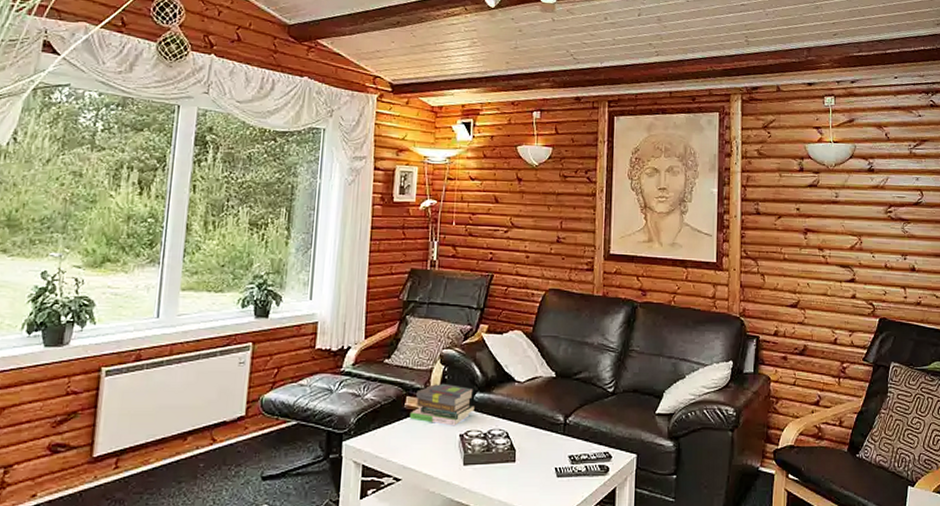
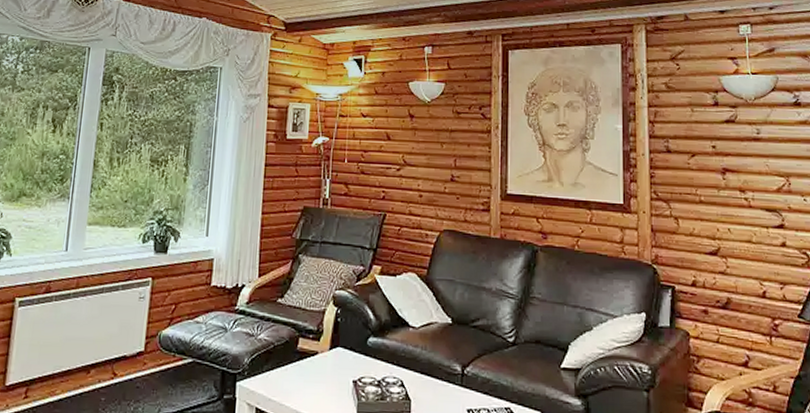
books: present [409,383,475,426] -> none [302,325,368,372]

